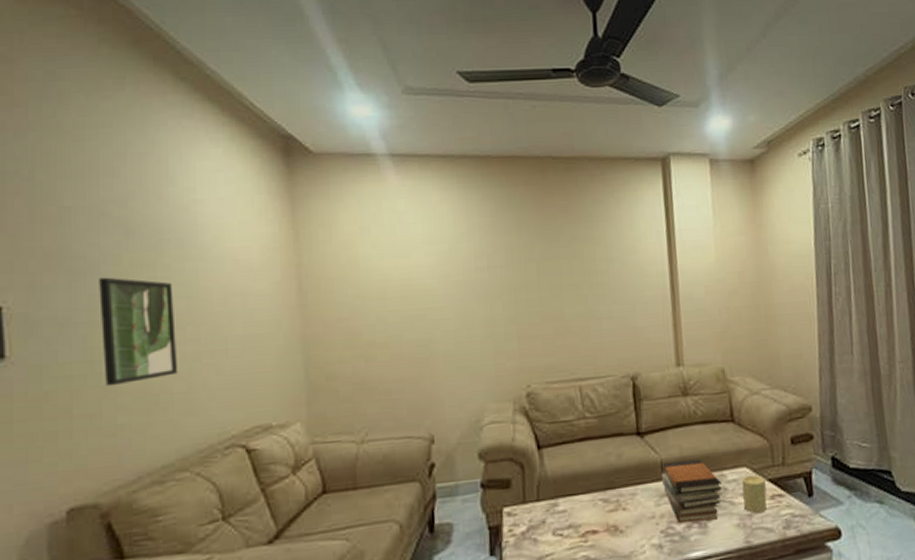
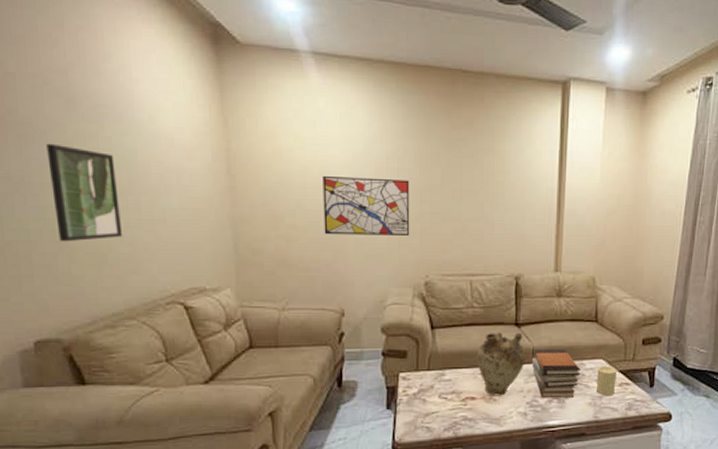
wall art: none [404,278,506,349] -> present [322,175,410,235]
vase: none [594,443,655,527] -> present [477,332,526,396]

